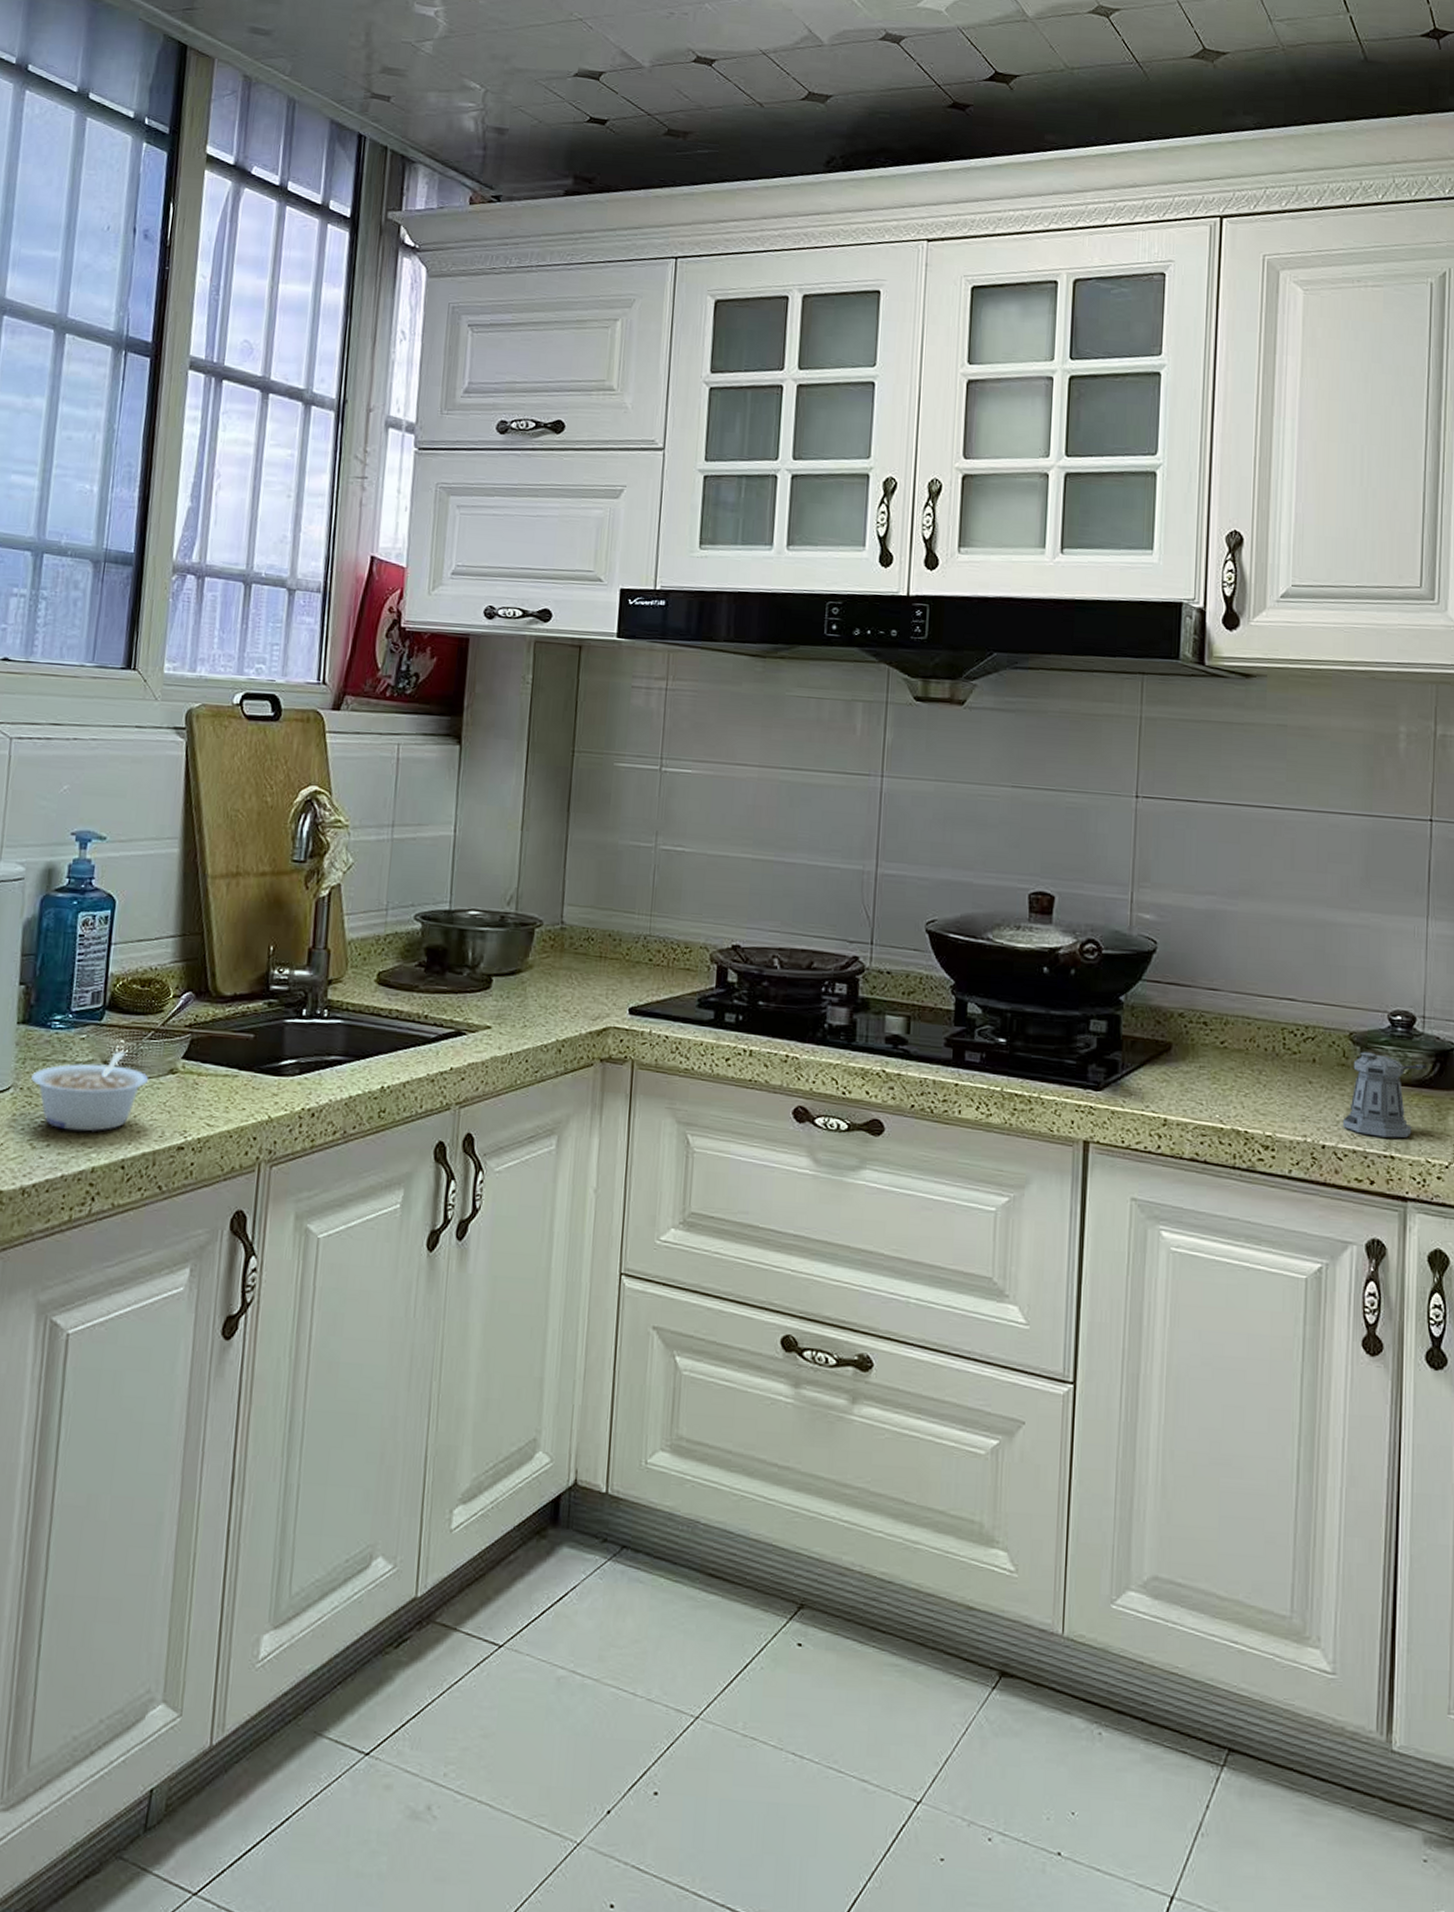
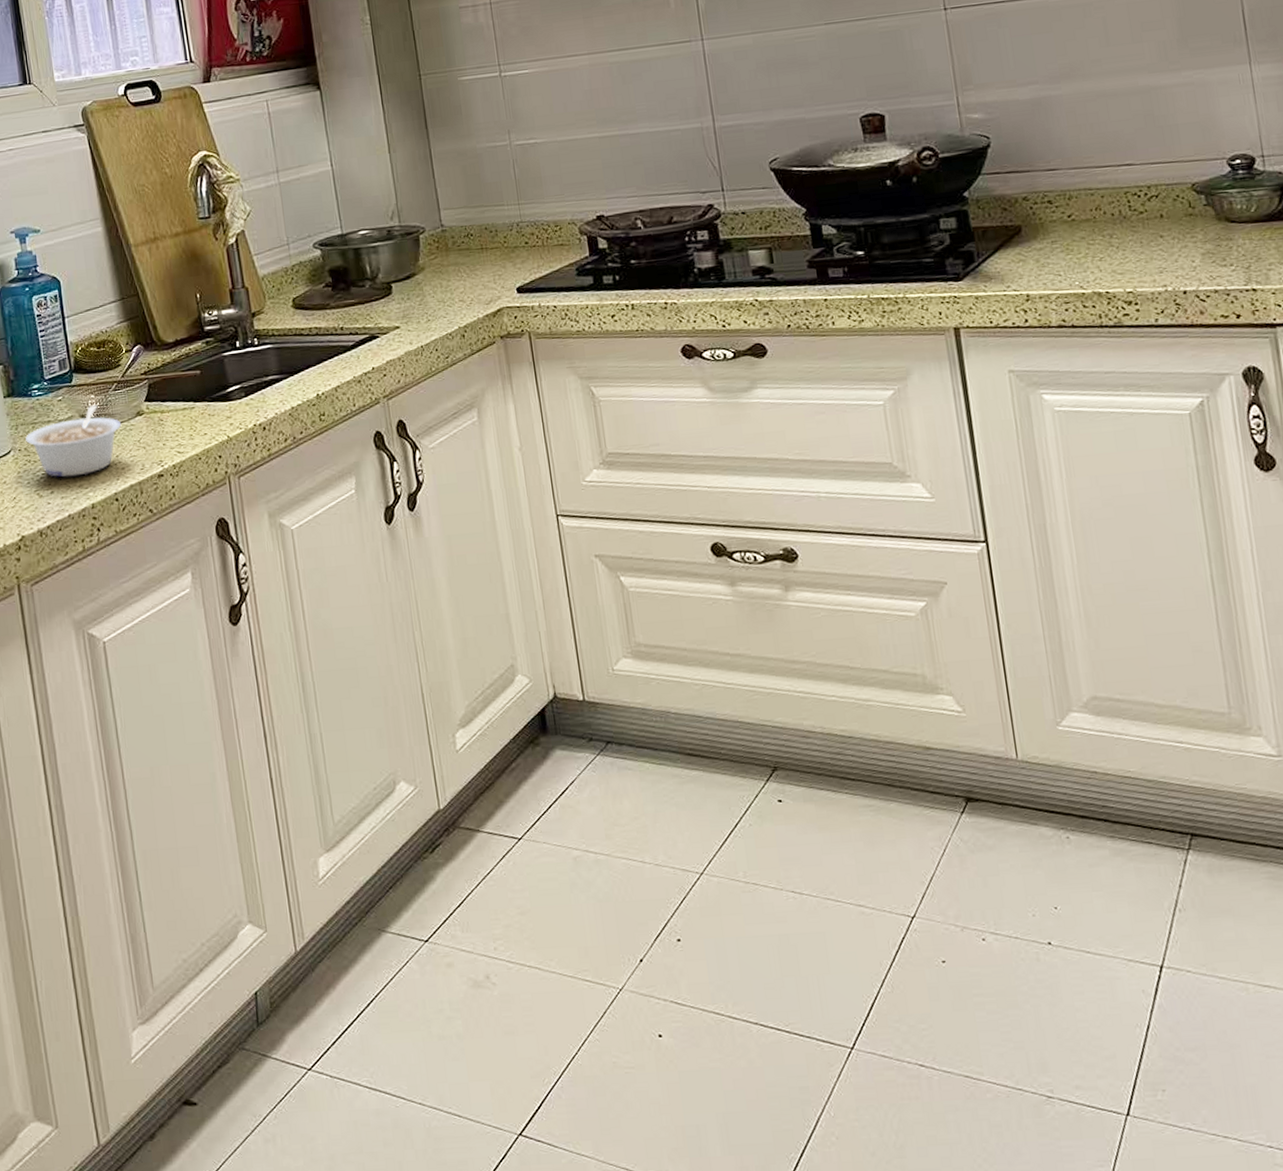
pepper shaker: present [1342,1052,1427,1138] -> none [1199,198,1274,274]

